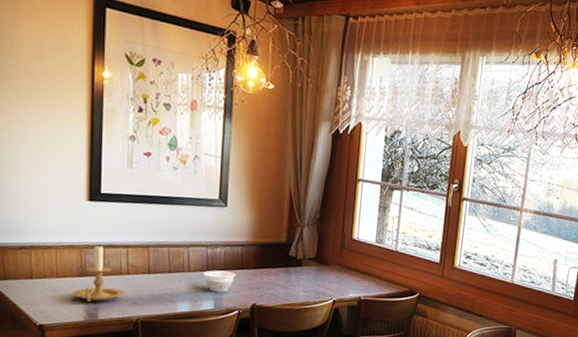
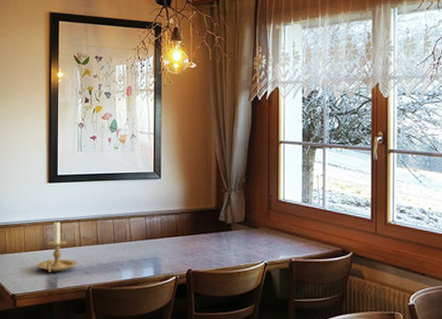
bowl: present [203,270,237,292] -> none [143,238,172,259]

